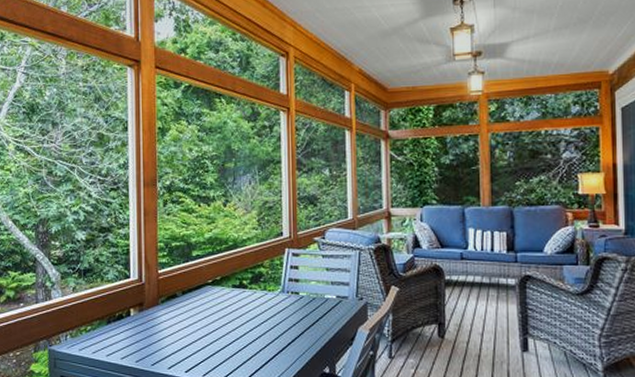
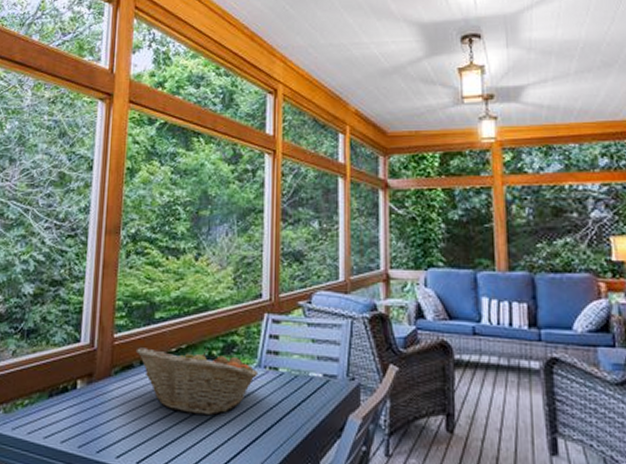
fruit basket: none [178,279,283,333] -> present [135,348,259,416]

